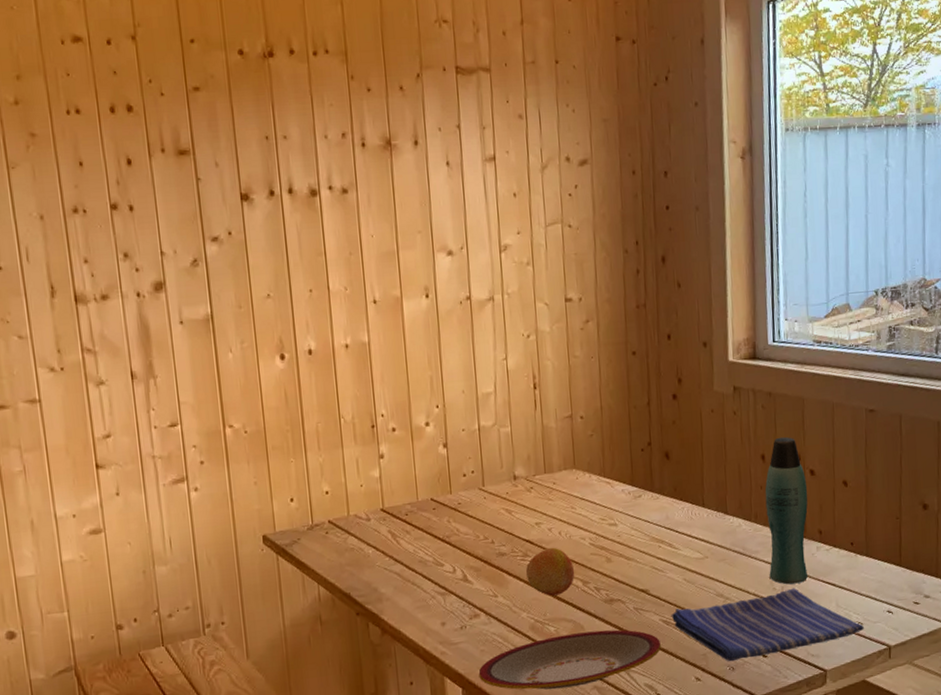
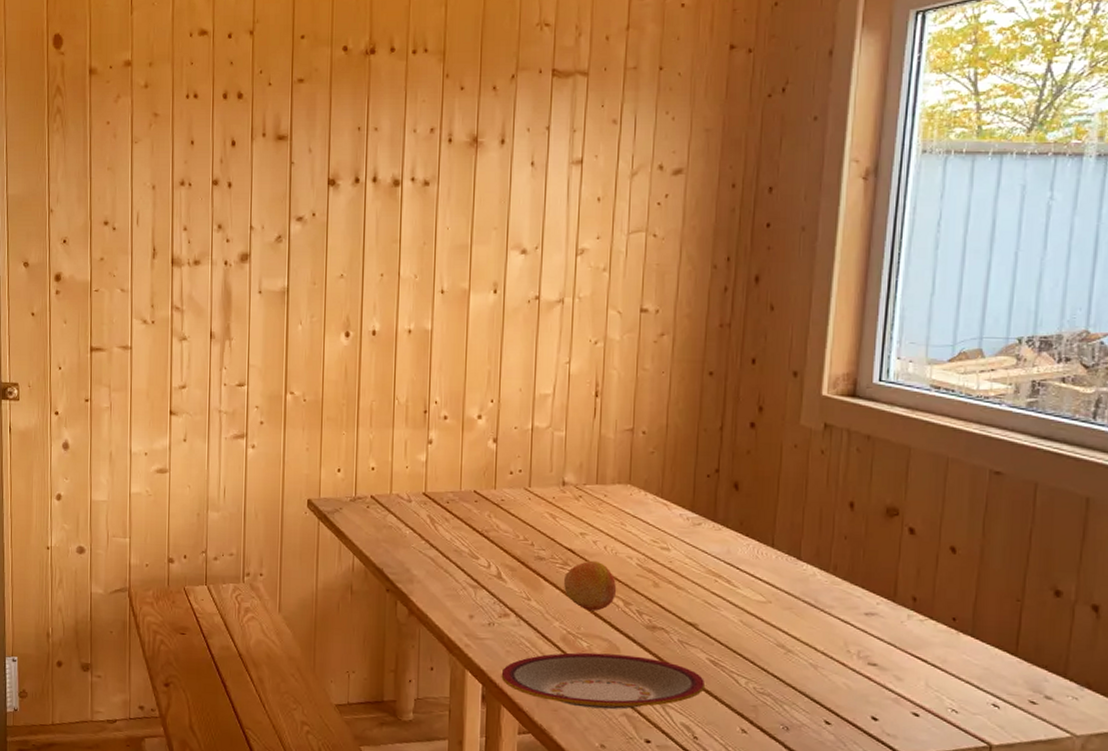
dish towel: present [671,588,864,662] -> none [720,651,959,723]
bottle: present [765,436,808,585] -> none [844,486,904,651]

